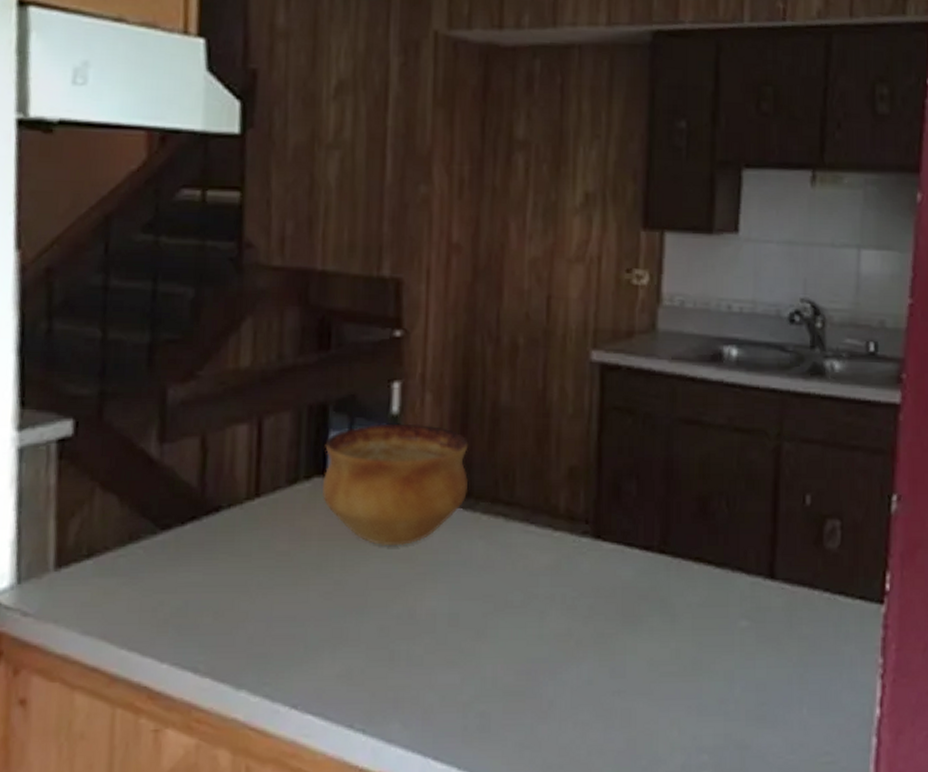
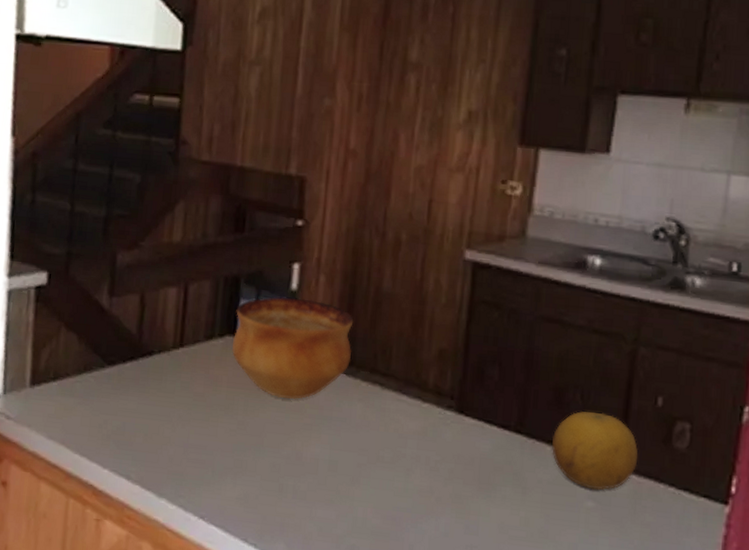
fruit: none [700,519,790,607] -> present [552,411,638,490]

